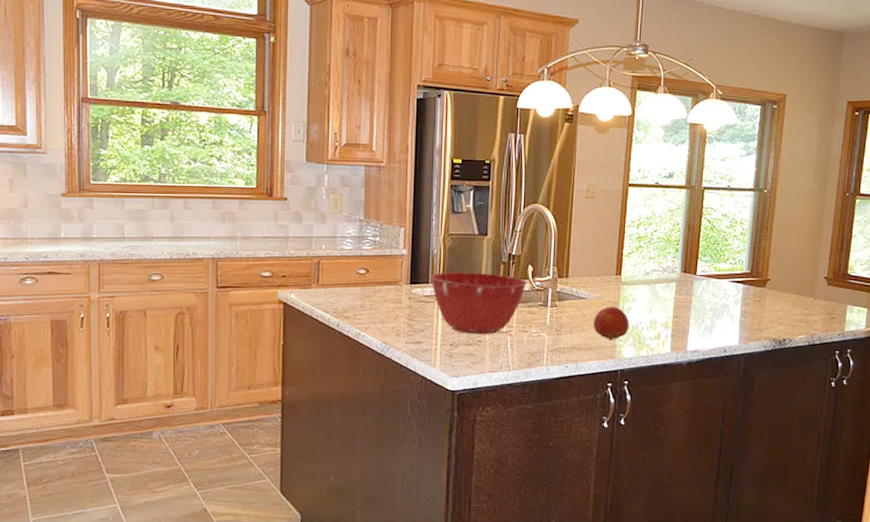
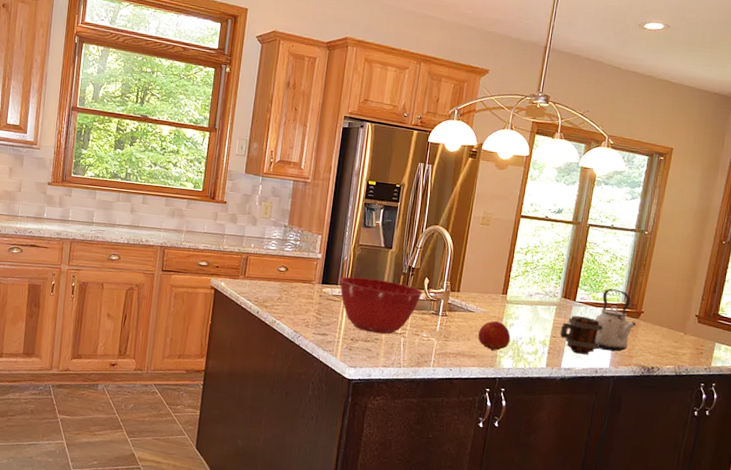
mug: none [682,291,729,333] -> present [559,315,604,355]
kettle: none [719,257,763,326] -> present [595,288,636,352]

